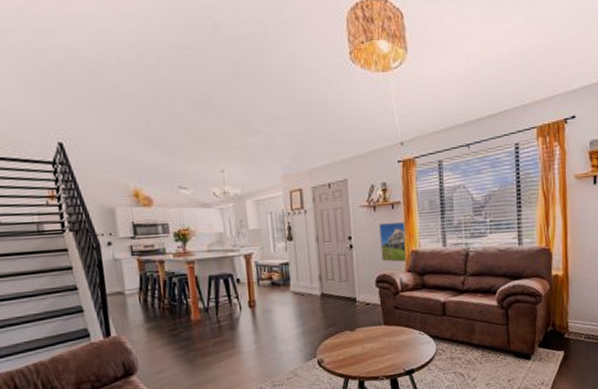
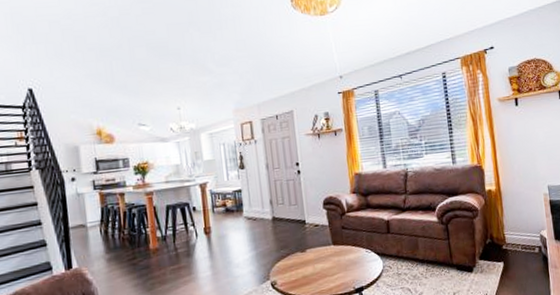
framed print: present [379,222,406,262] -> none [324,147,350,185]

